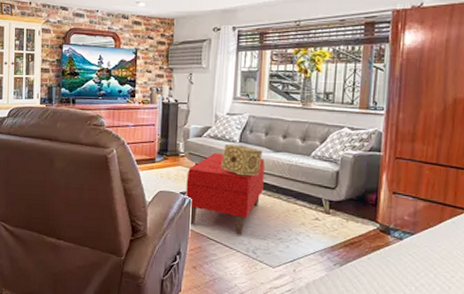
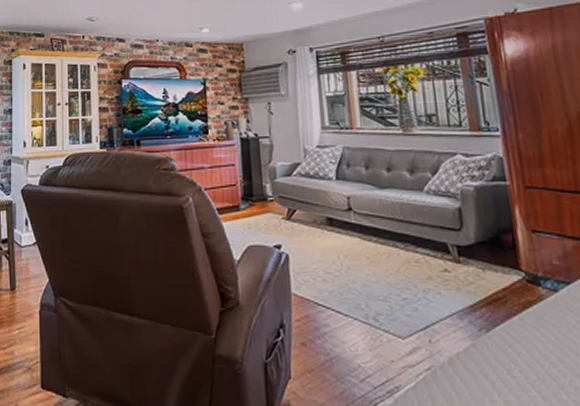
bench: present [186,153,265,235] -> none [279,194,374,297]
decorative box: present [221,143,263,176] -> none [318,182,366,221]

